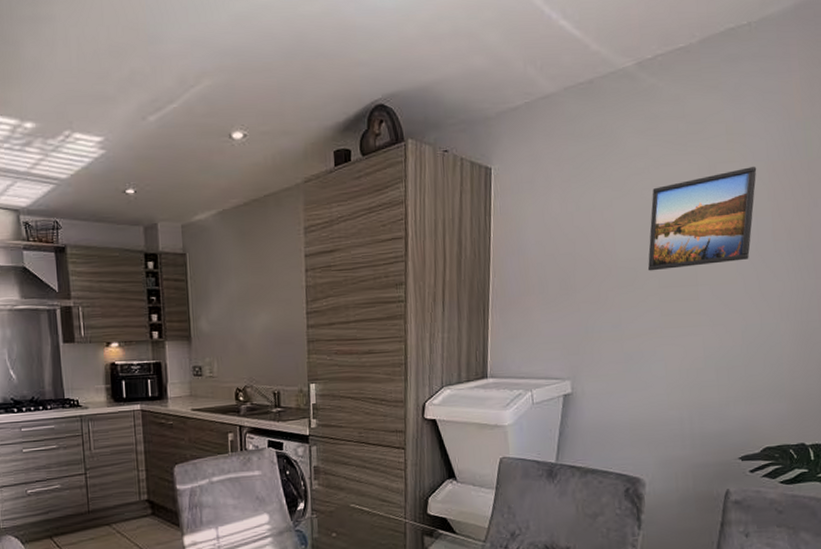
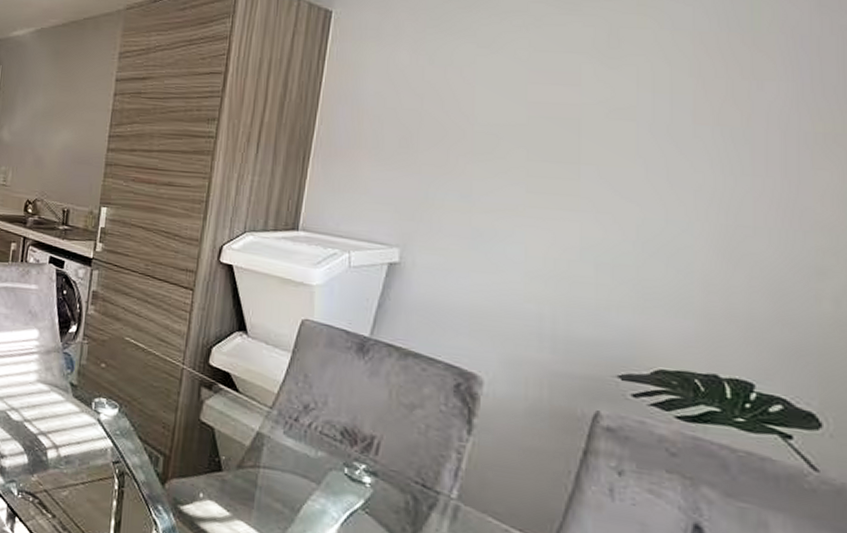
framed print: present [647,166,757,271] -> none [513,35,677,143]

